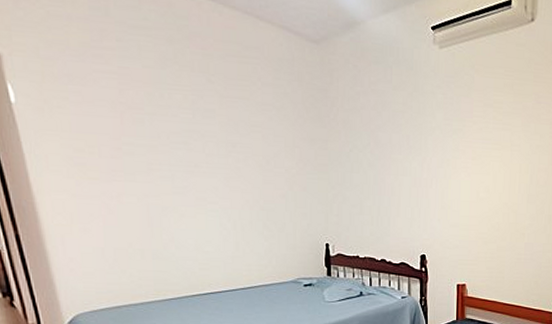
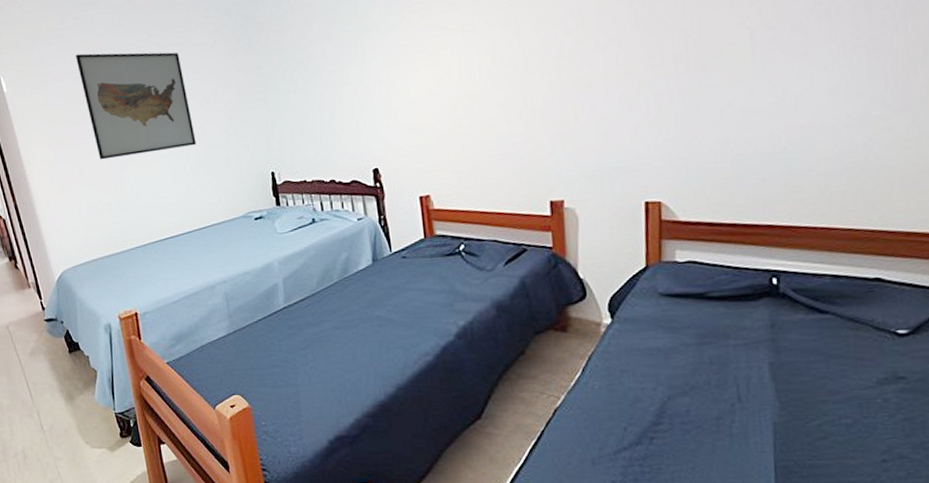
wall art: none [115,80,251,205] -> present [76,52,197,160]

